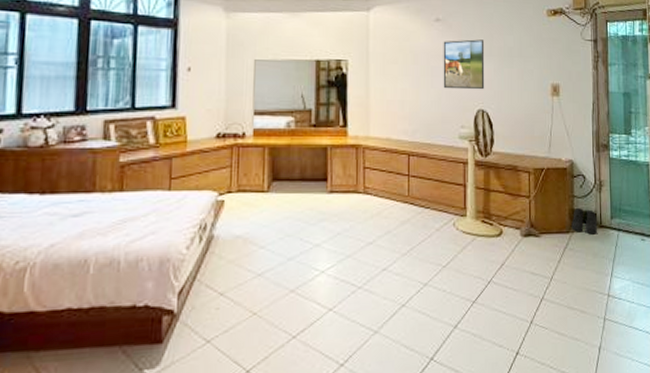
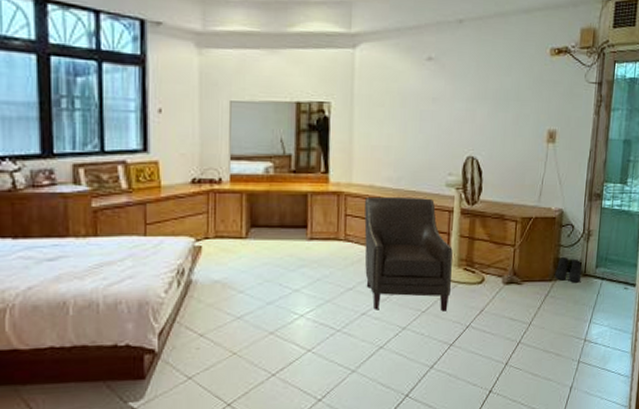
chair: none [382,149,470,266] -> present [364,196,453,312]
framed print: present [443,39,485,90] -> none [432,80,480,136]

